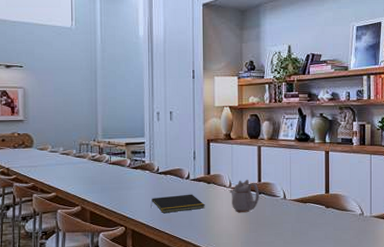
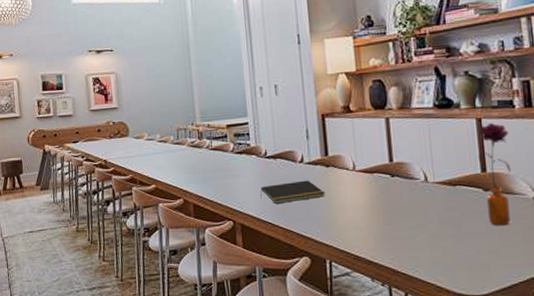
teapot: present [229,179,259,212] -> none [354,159,393,200]
flower: none [325,155,348,235] -> present [479,122,512,226]

